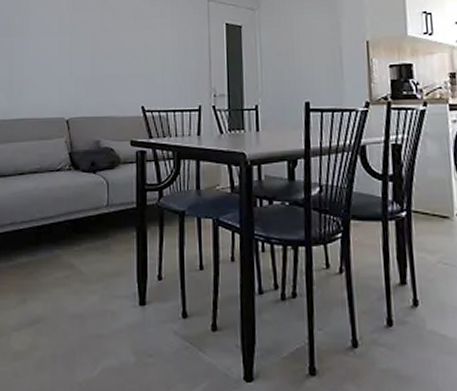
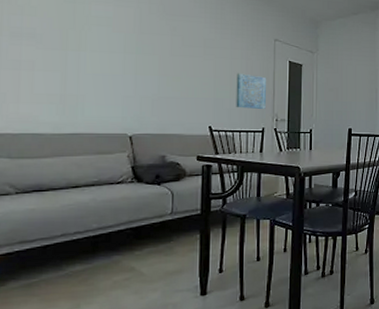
wall art: none [168,43,202,84] -> present [236,73,267,110]

